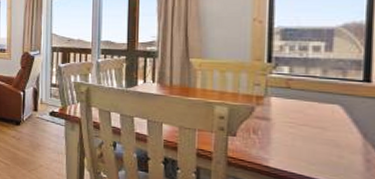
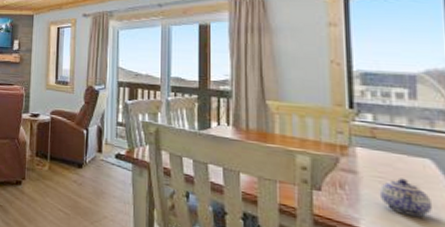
teapot: none [289,122,336,155] -> present [379,178,432,217]

